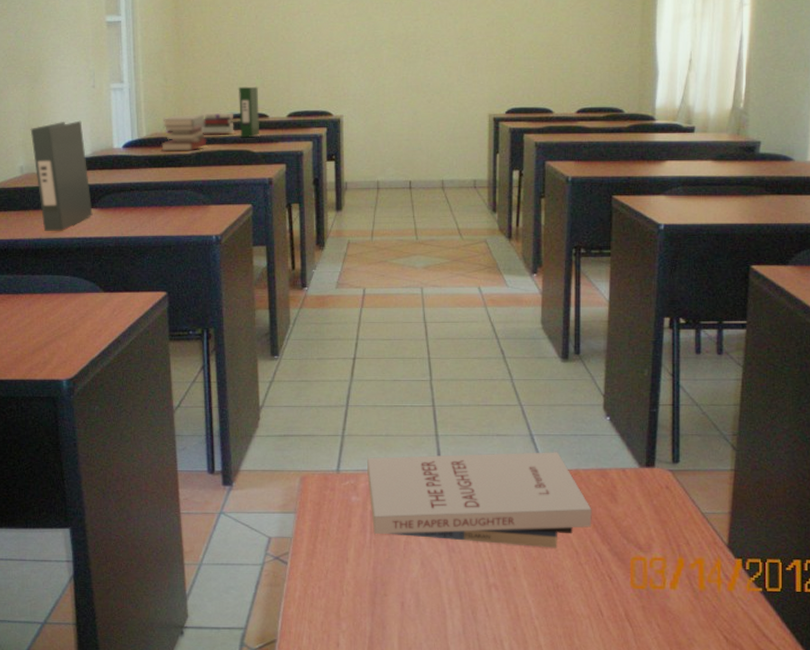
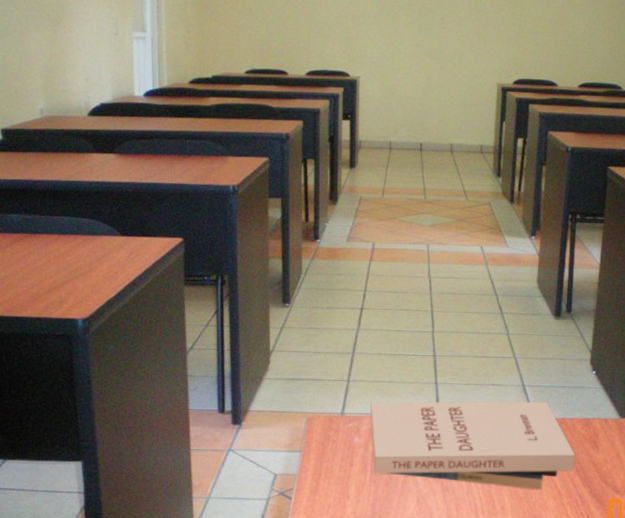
binder: present [30,120,93,231] -> none [51,66,112,174]
books: present [161,114,207,151] -> none [182,66,227,102]
books: present [201,113,235,135] -> none [221,67,255,89]
binder: present [238,86,260,138] -> none [259,43,280,93]

